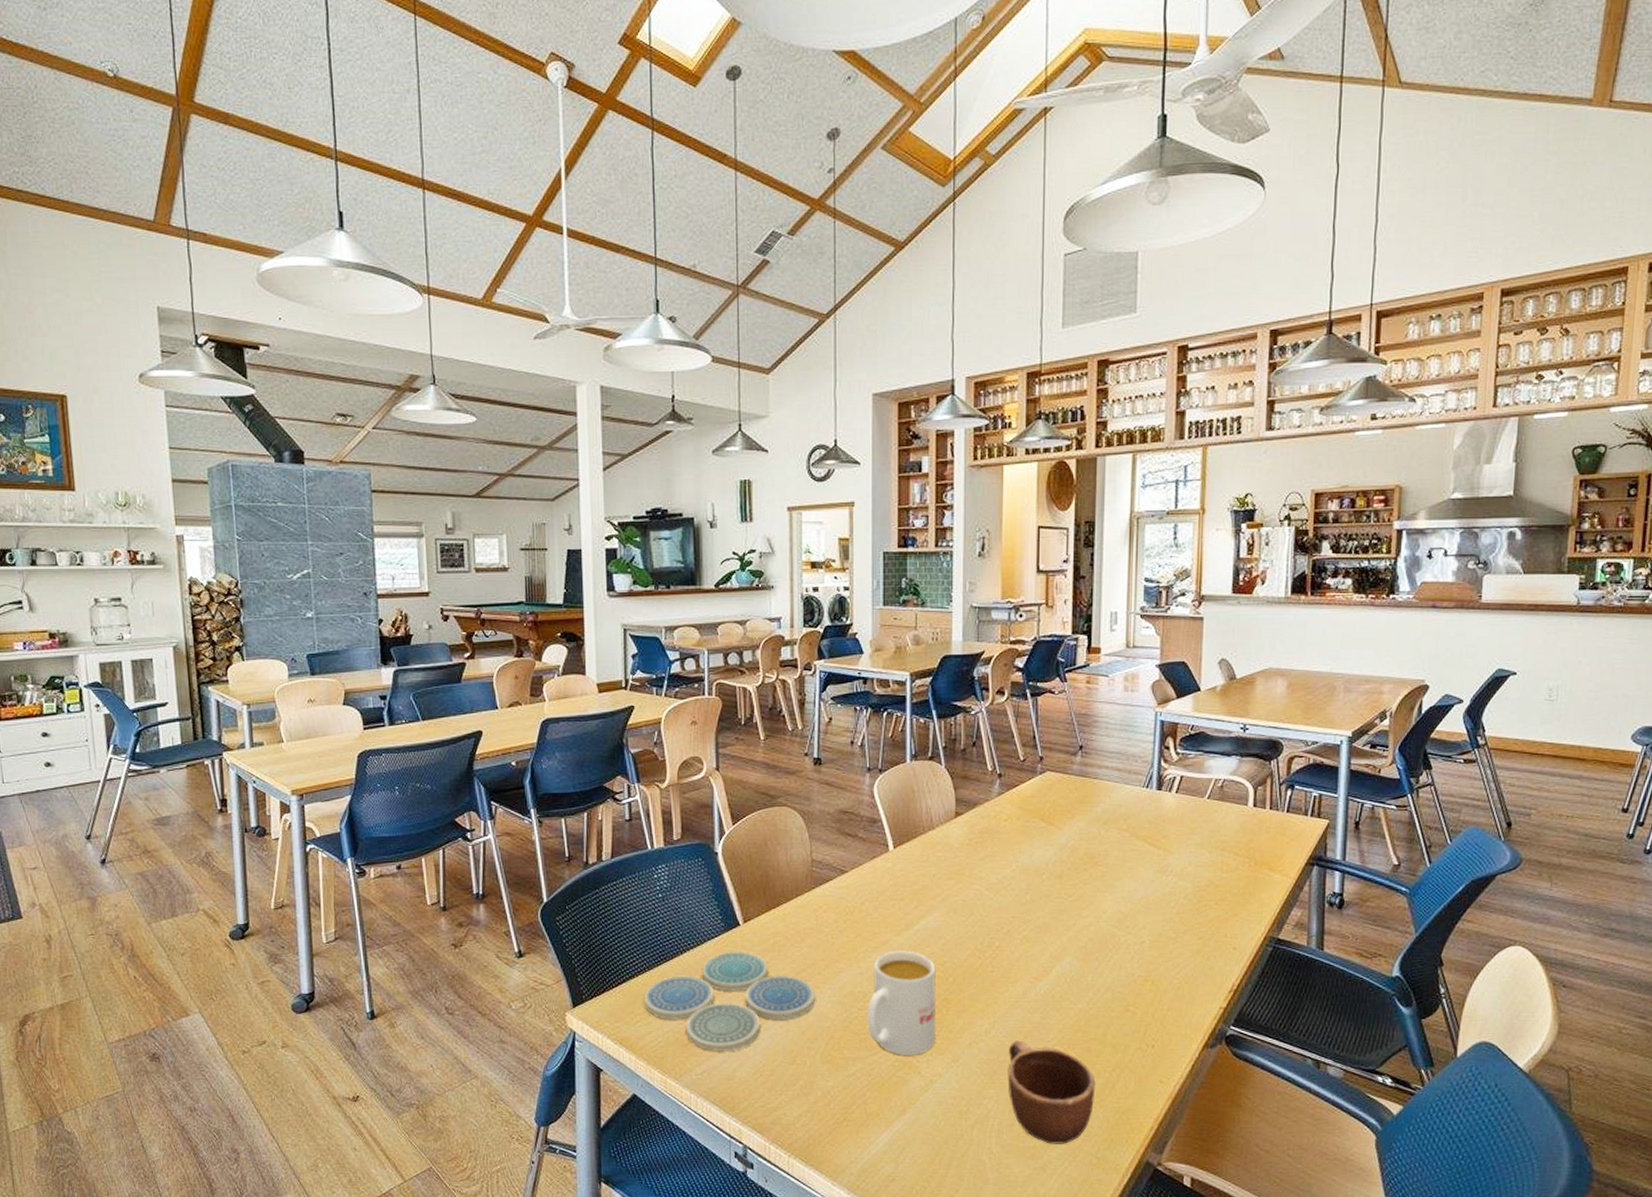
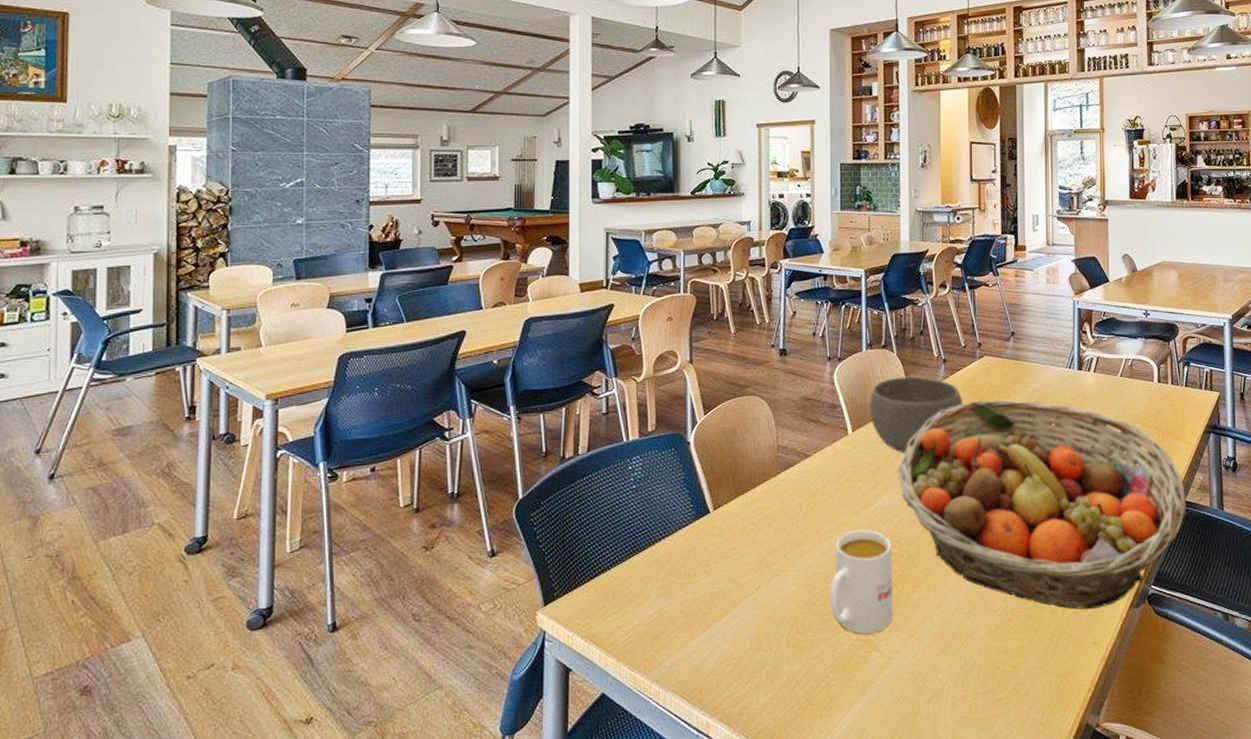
drink coaster: present [644,952,815,1051] -> none [616,539,780,643]
bowl: none [913,791,1020,876] -> present [869,376,963,455]
fruit basket: none [944,819,1279,1046] -> present [898,399,1187,610]
mug: present [1007,1040,1096,1144] -> none [959,612,1038,714]

